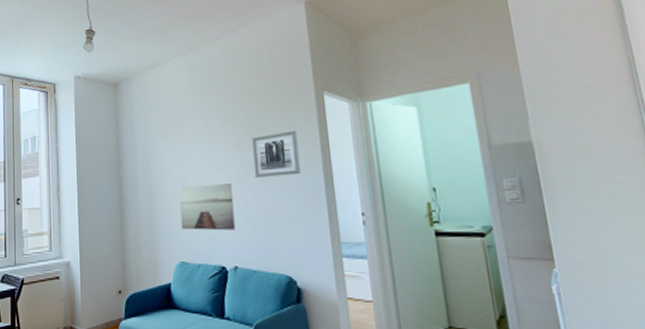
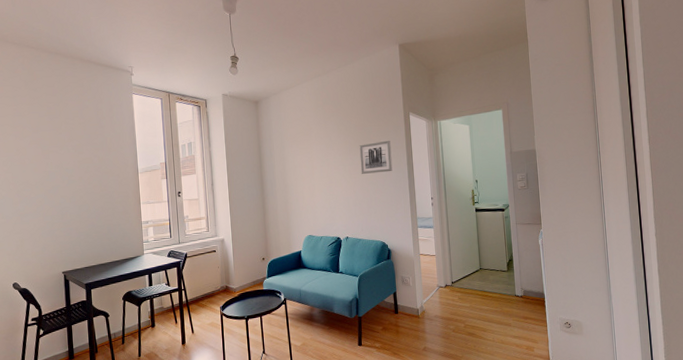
wall art: present [179,184,235,231] -> none [307,178,347,212]

